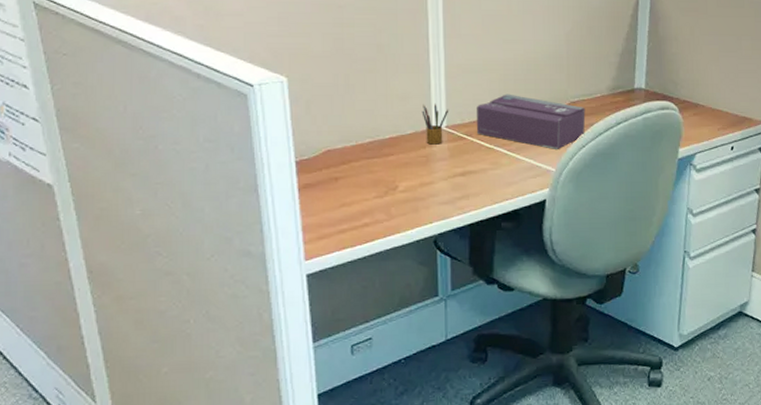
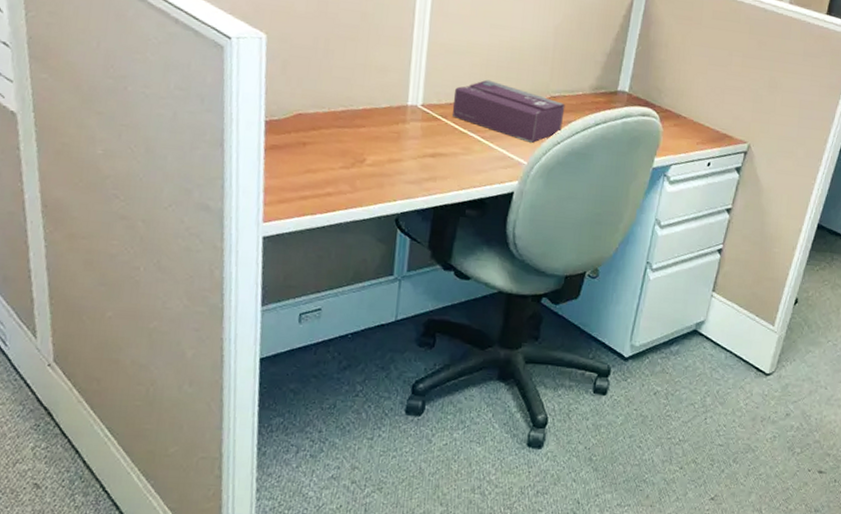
pencil box: present [421,103,449,145] -> none [398,79,427,122]

